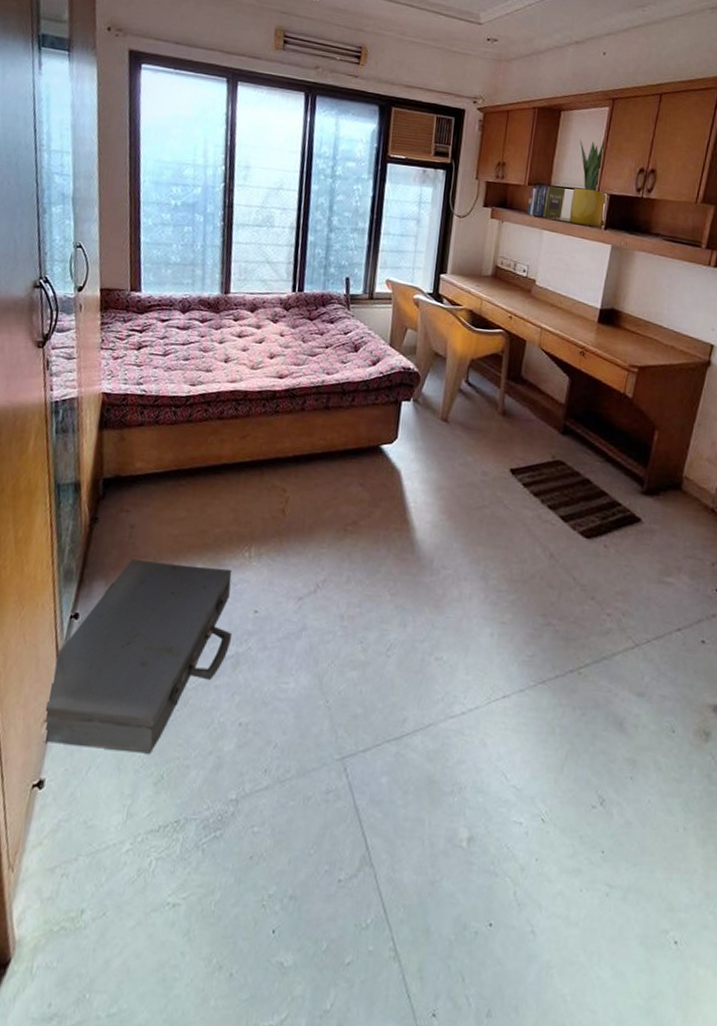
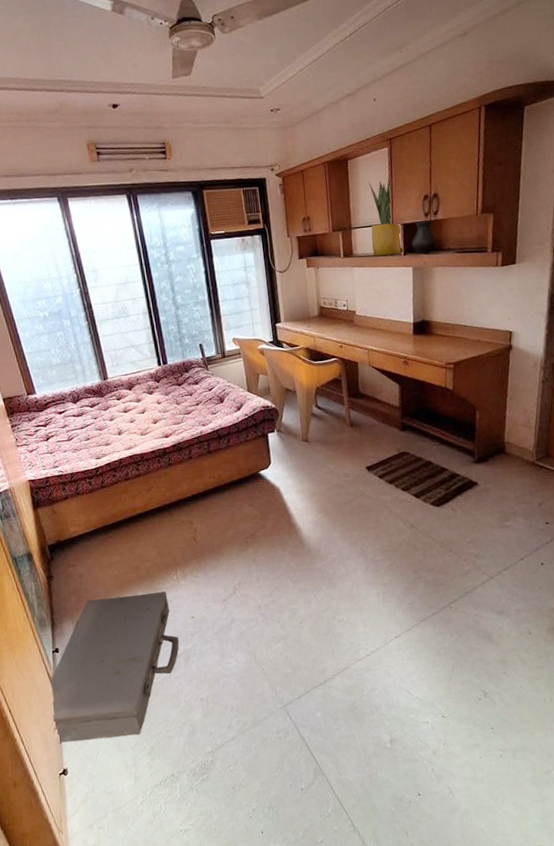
books: present [526,184,566,219] -> none [335,227,366,258]
vase: none [615,196,645,234] -> present [411,221,437,254]

